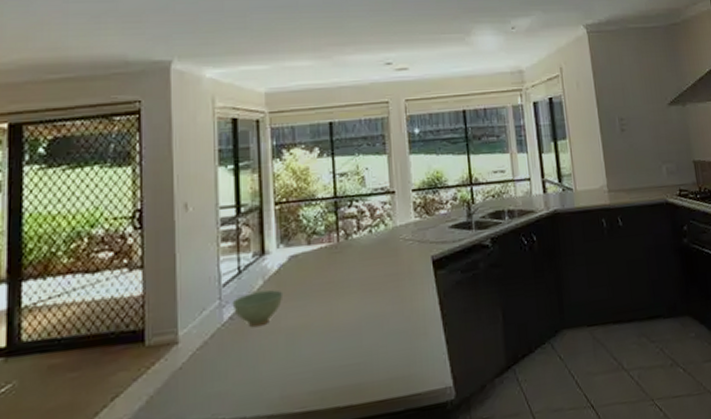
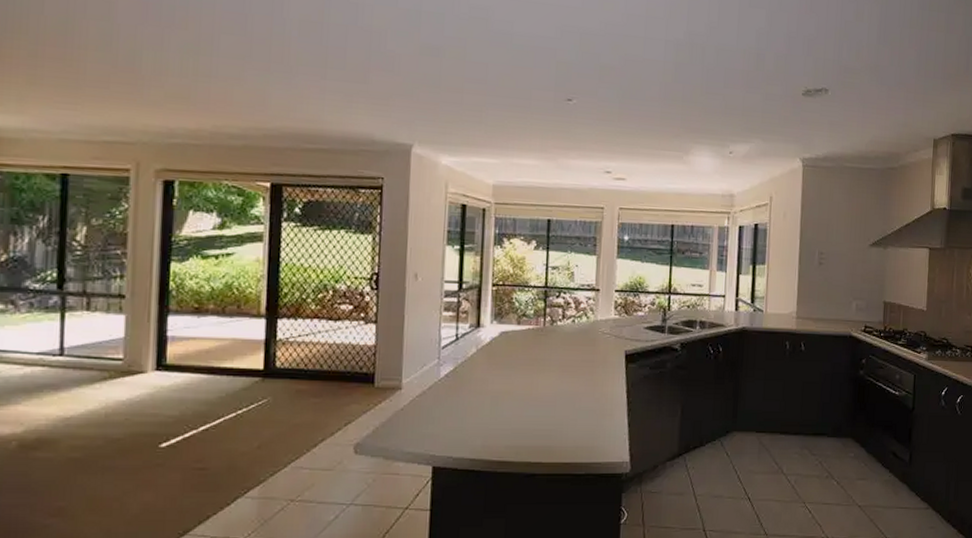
bowl: present [232,290,284,328] -> none [448,357,493,387]

